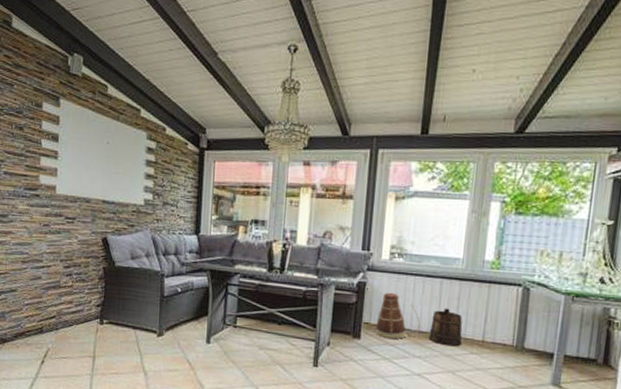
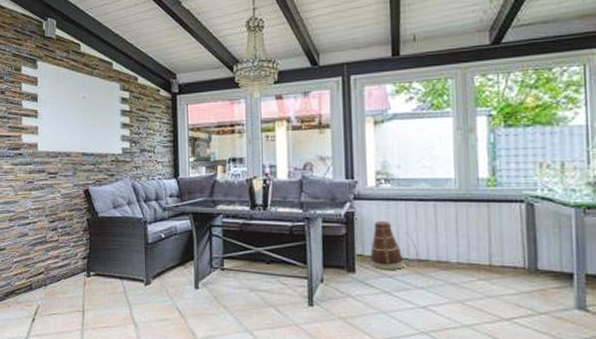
bucket: present [428,308,463,347] -> none [429,232,466,274]

